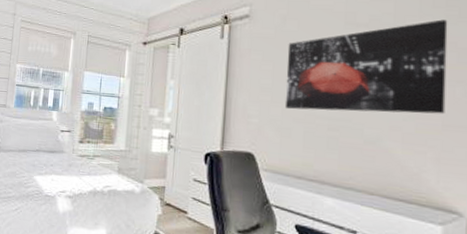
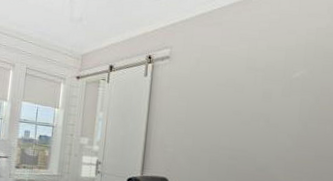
wall art: present [284,19,448,114] -> none [195,68,325,147]

